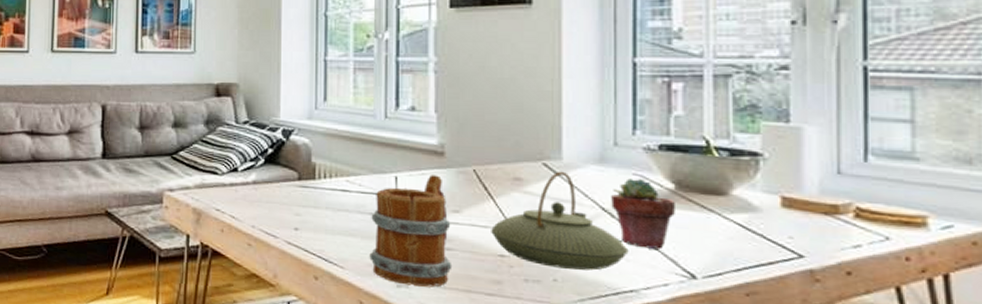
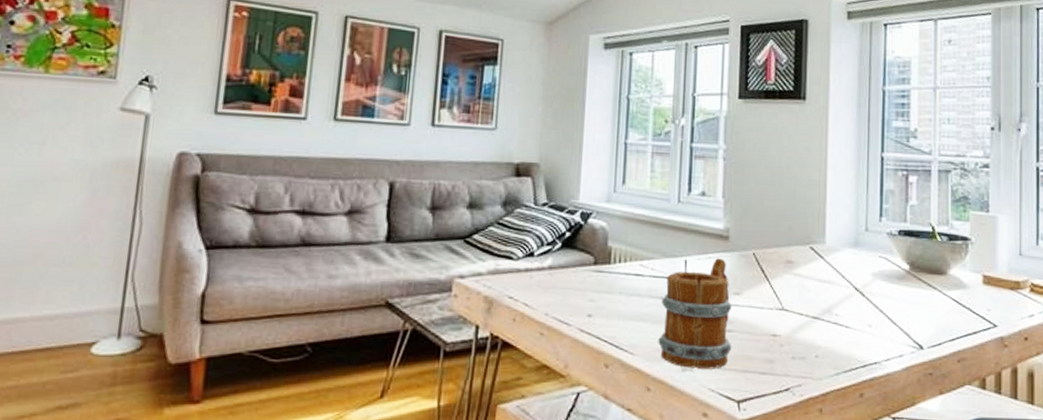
teapot: present [491,171,629,271] -> none [766,254,875,346]
potted succulent: present [611,178,675,249] -> none [862,261,909,324]

